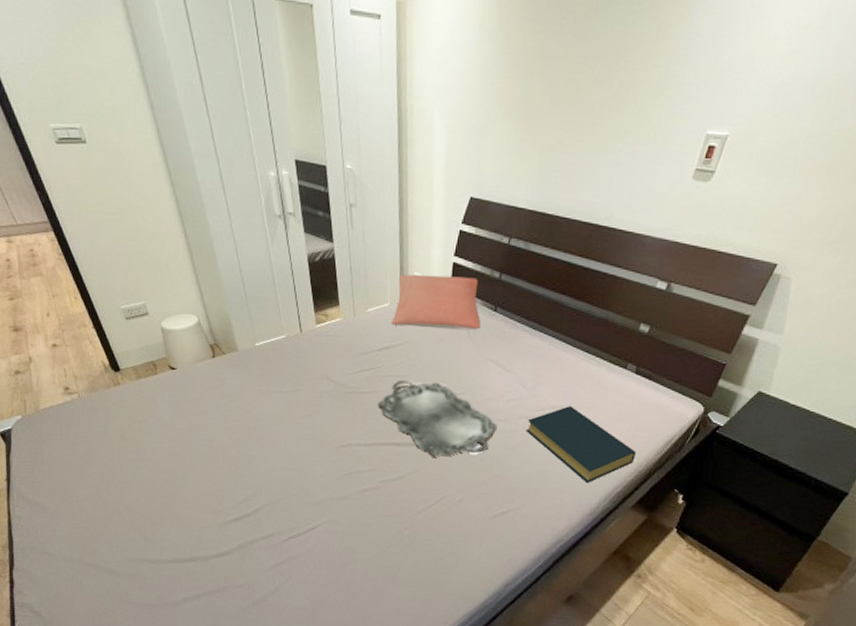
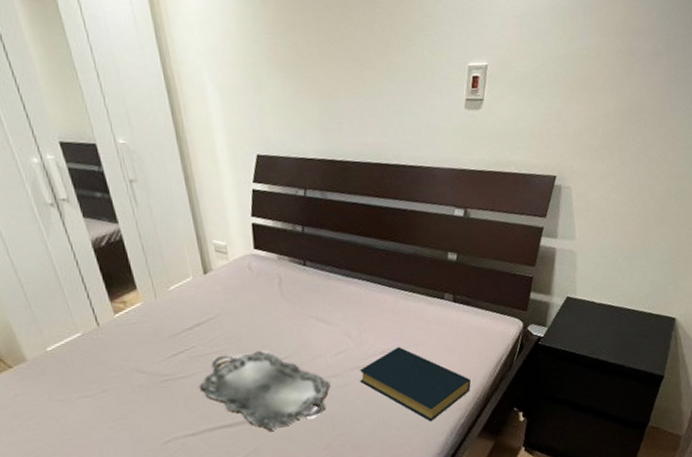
pillow: present [391,274,481,330] -> none [197,235,293,300]

